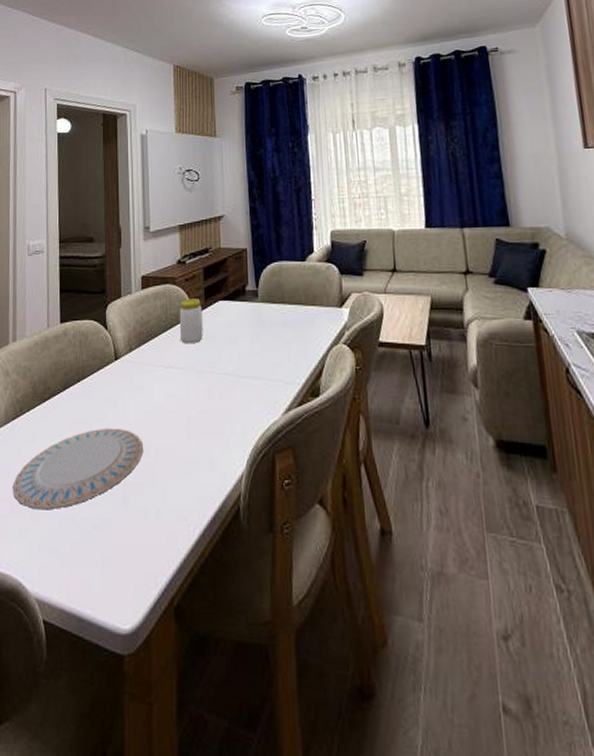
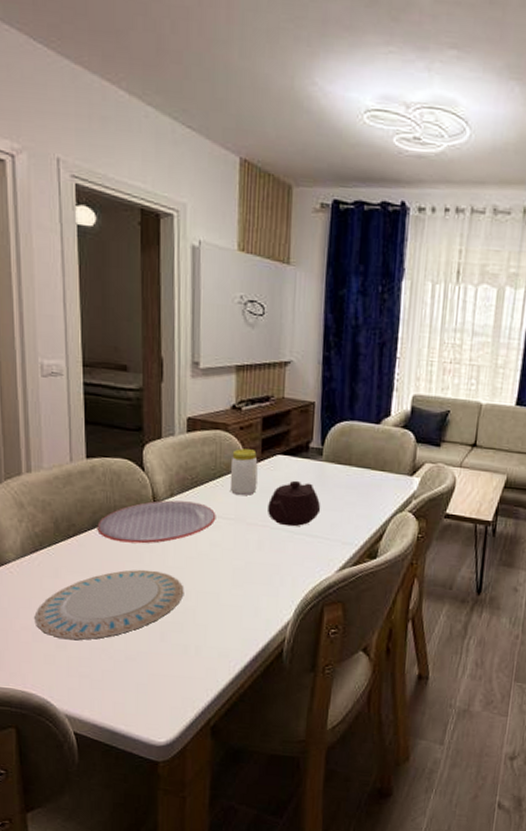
plate: none [68,355,169,401] -> present [97,500,216,544]
teapot: none [214,323,262,370] -> present [268,480,321,527]

